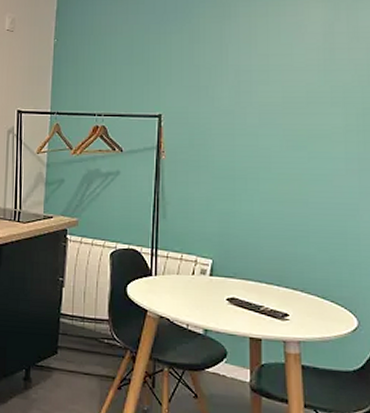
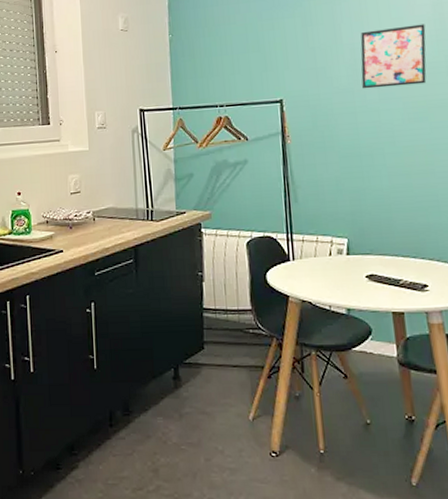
wall art: none [243,52,314,113] -> present [360,24,427,89]

